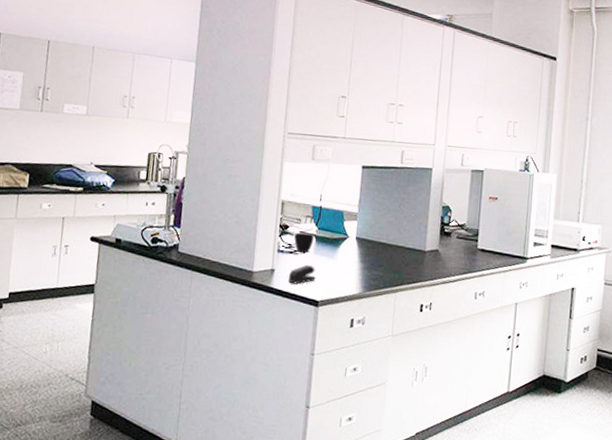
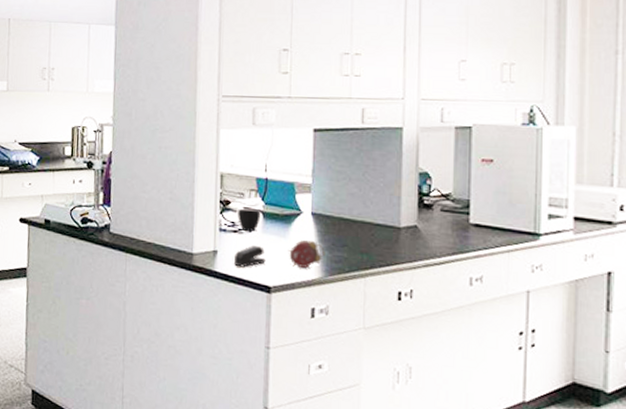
alarm clock: none [335,261,365,285] -> present [288,240,325,268]

